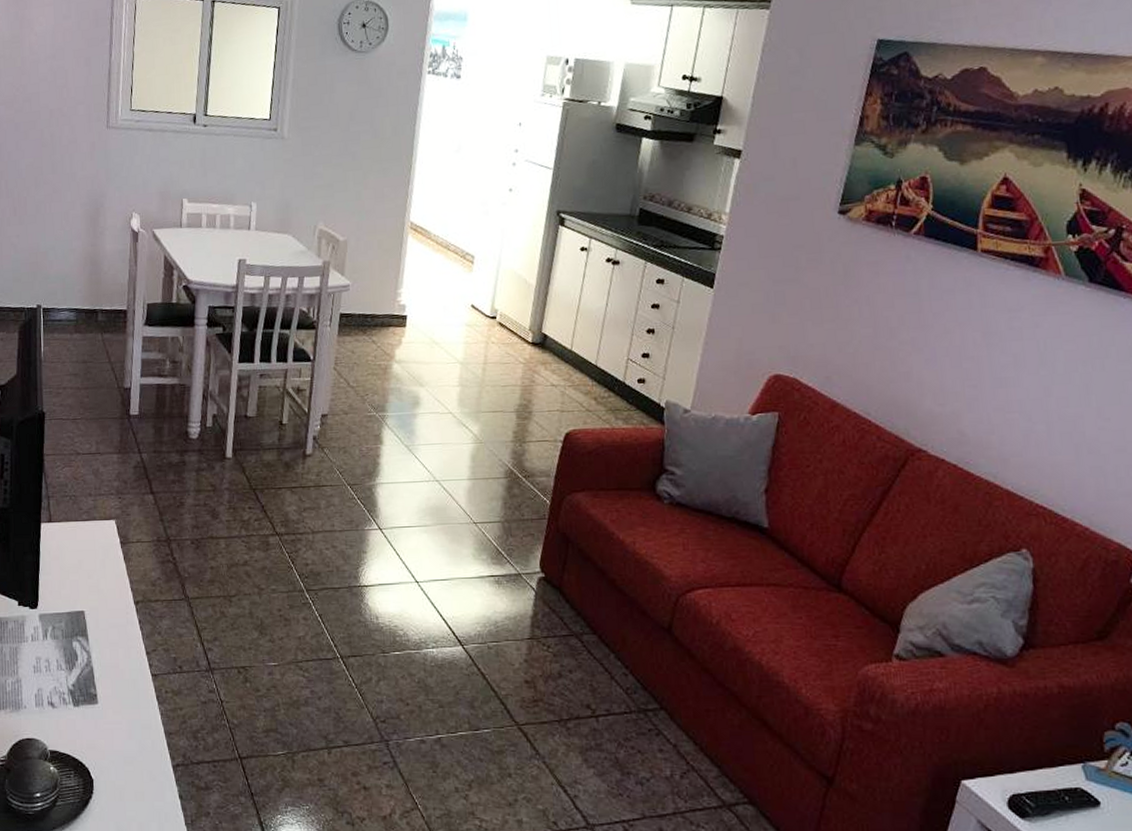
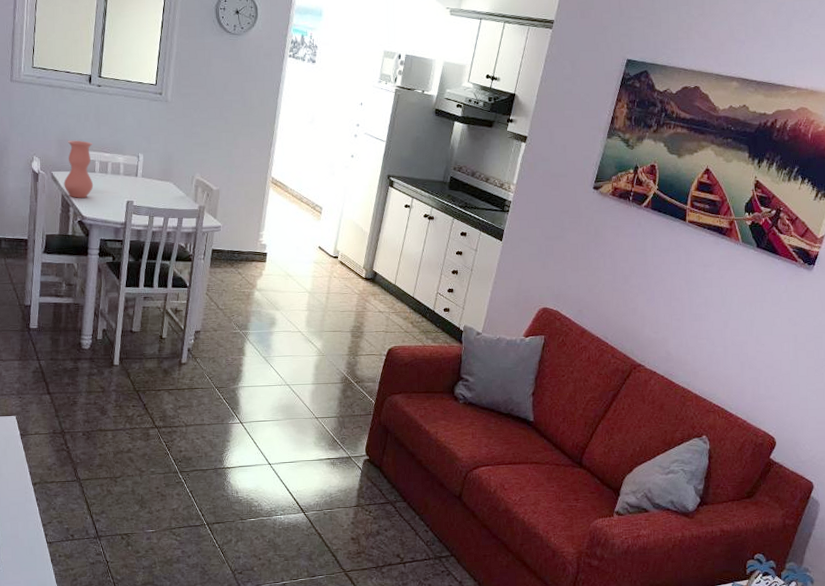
vase: none [166,190,200,259] -> present [63,140,94,198]

